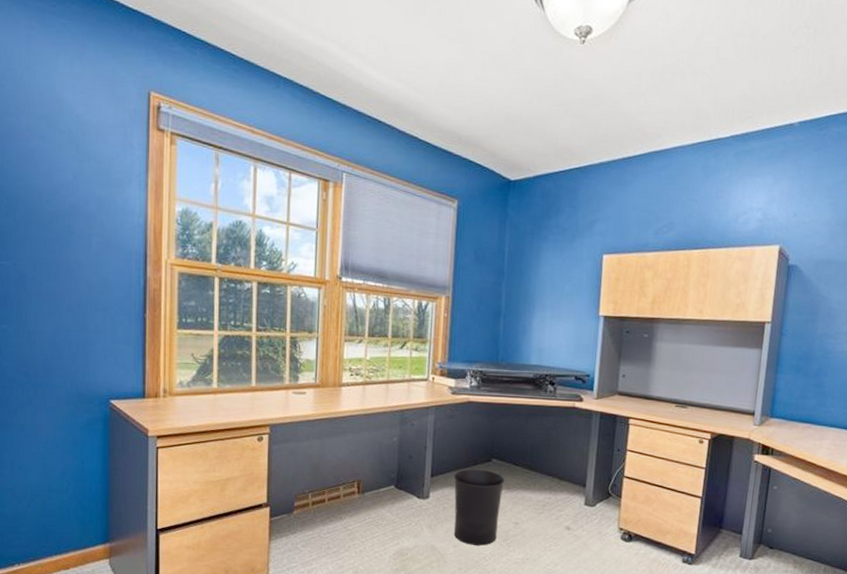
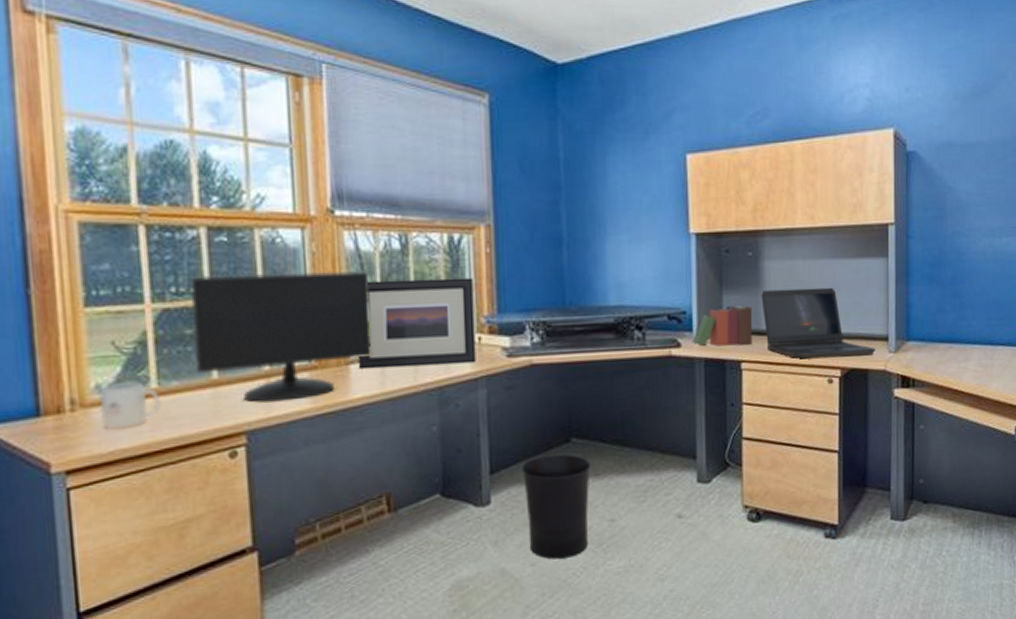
mug: none [180,381,219,413] -> present [99,381,161,430]
computer monitor: none [242,315,361,407] -> present [190,271,373,403]
picture frame: none [347,329,433,396] -> present [358,277,476,370]
books: none [593,375,643,406] -> present [693,306,753,346]
laptop computer: none [651,365,743,425] -> present [761,287,876,360]

